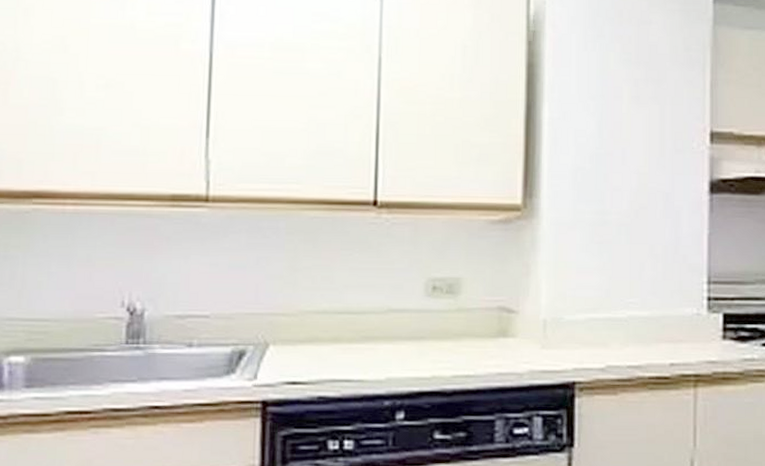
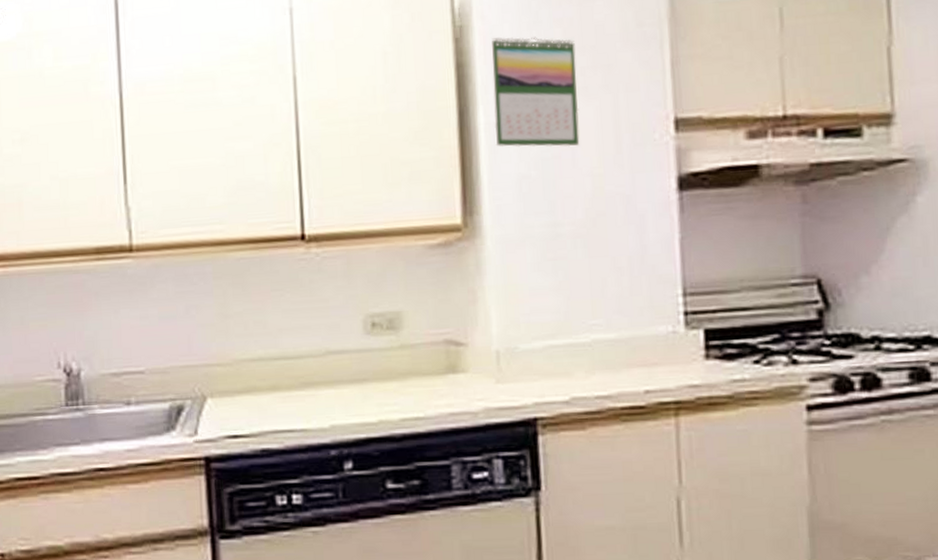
calendar: none [557,45,631,147] -> present [492,37,580,147]

